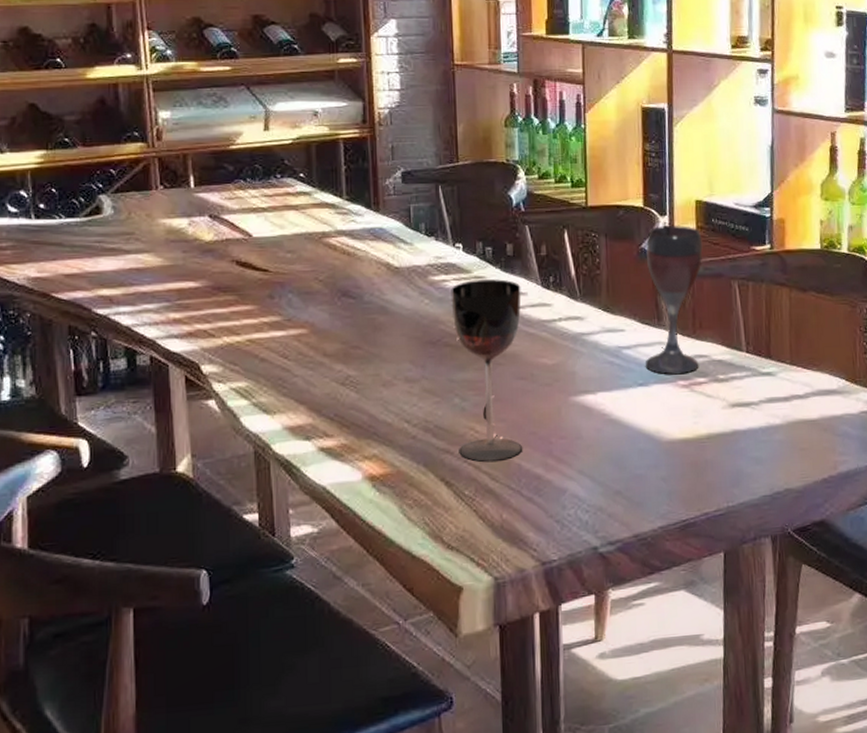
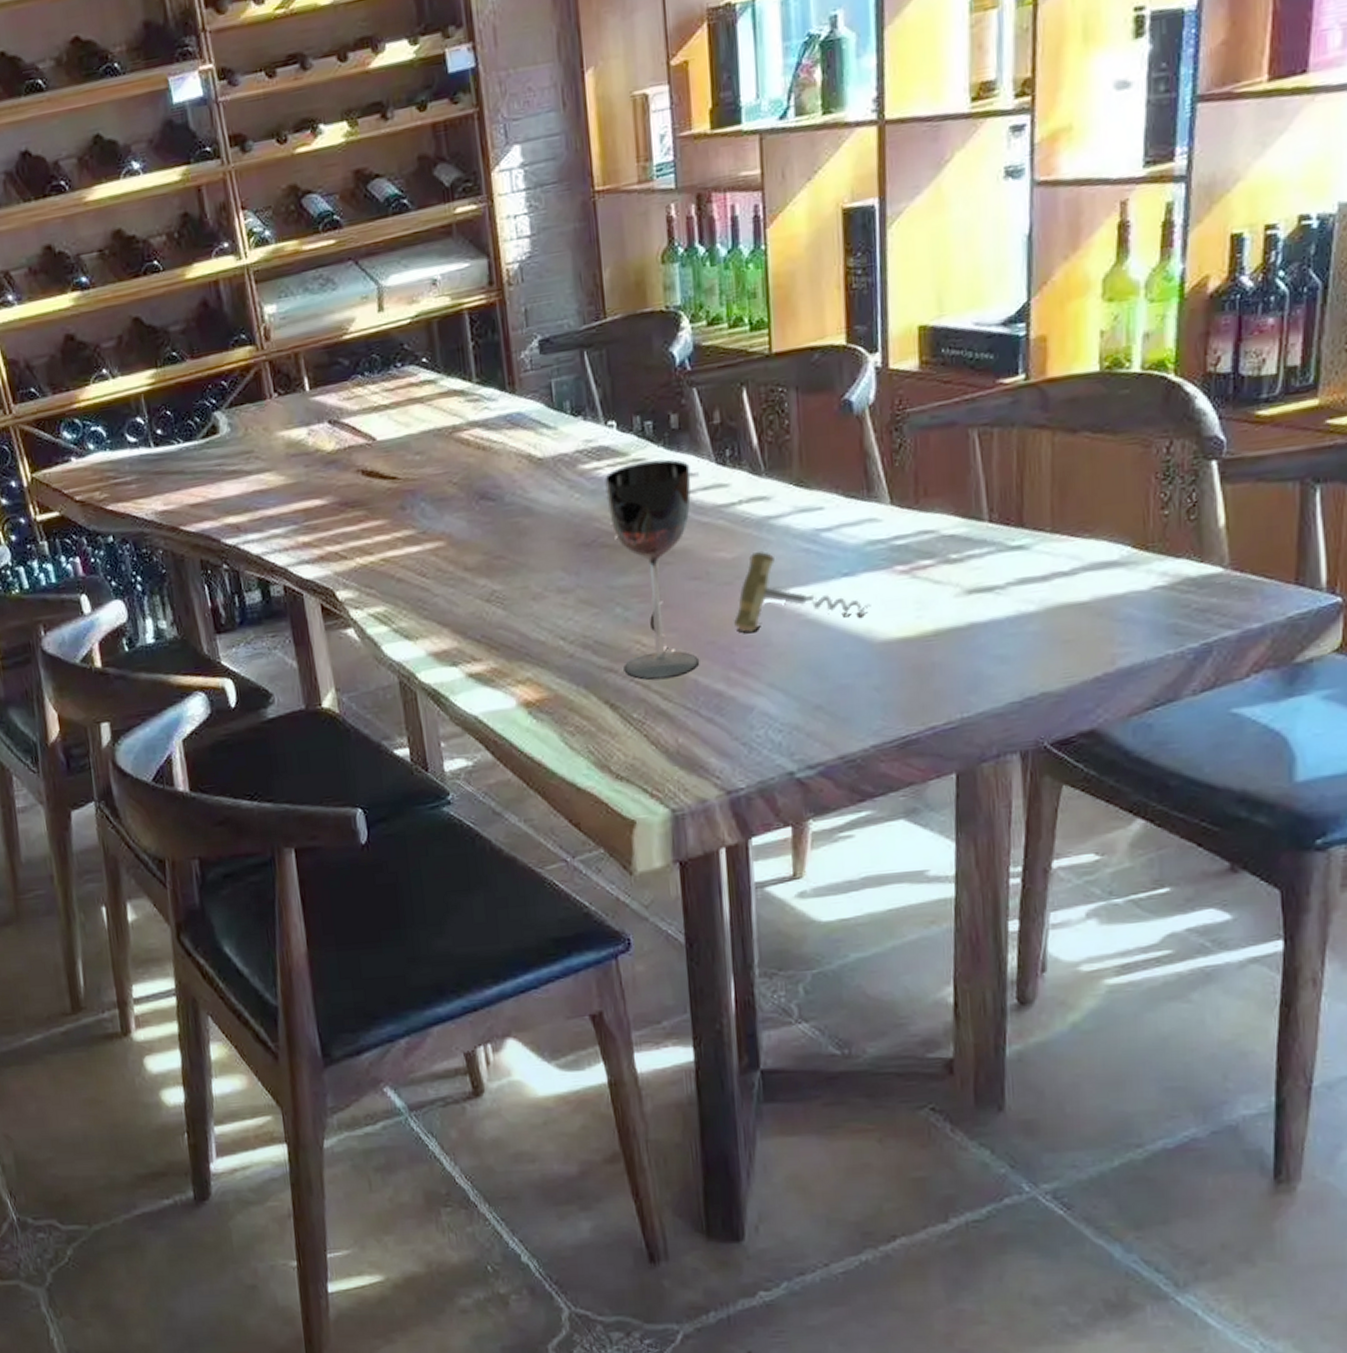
corkscrew: none [552,360,660,426] -> present [734,550,871,632]
cup: present [645,225,703,374] -> none [850,363,929,558]

